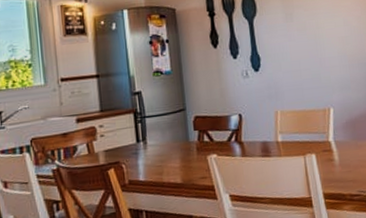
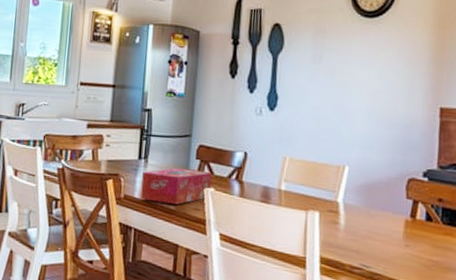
tissue box: none [143,140,213,181] -> present [140,168,211,205]

